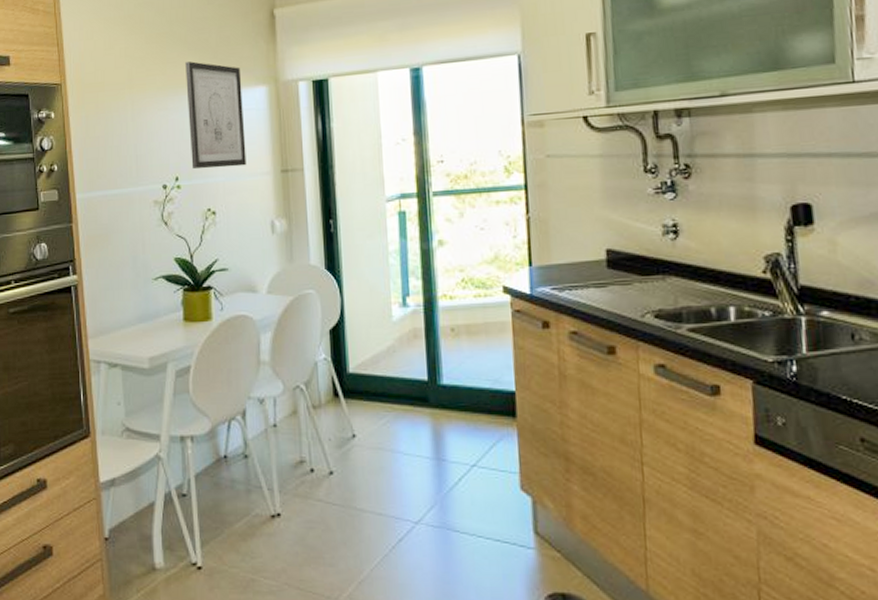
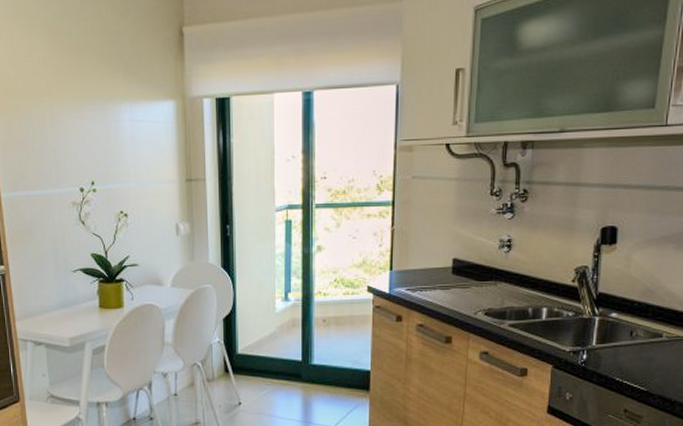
wall art: present [185,61,247,169] -> none [100,73,155,175]

